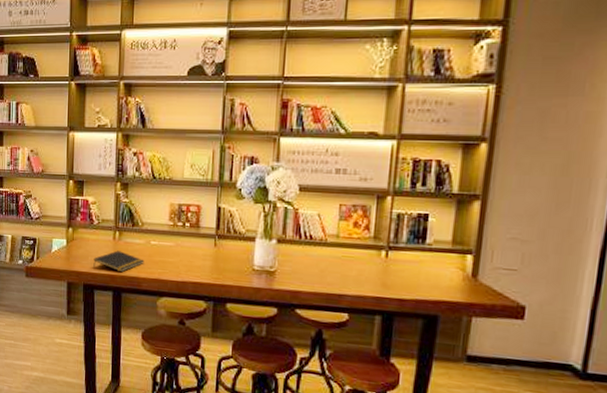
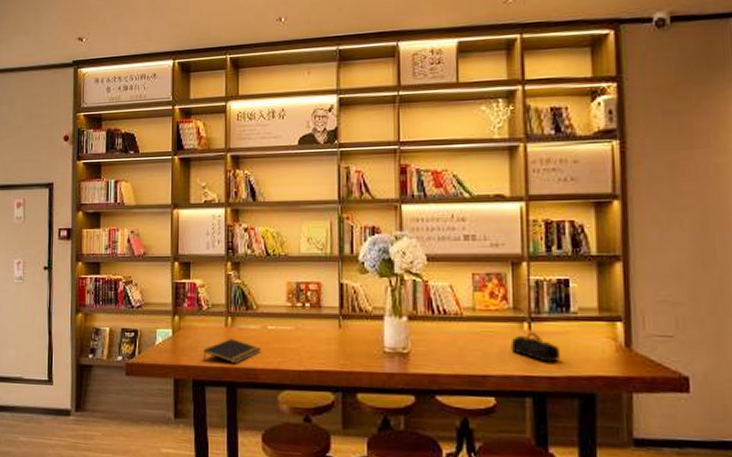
pencil case: none [367,259,413,287] -> present [510,332,561,363]

